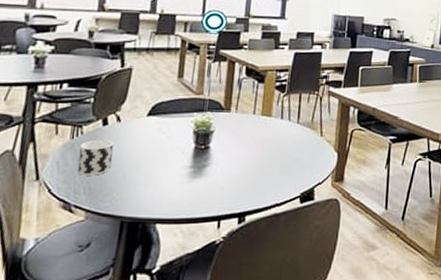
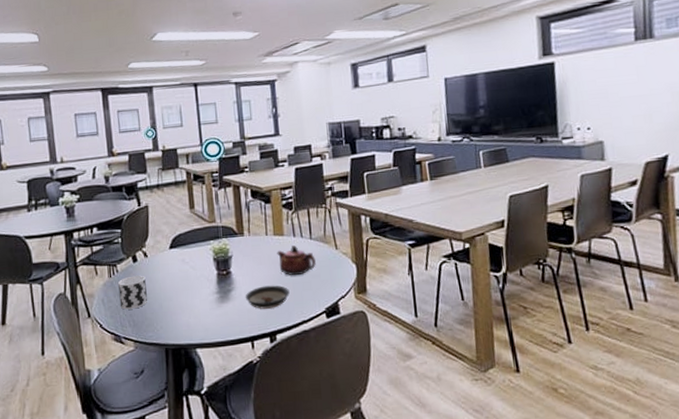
saucer: none [220,165,267,188] -> present [245,285,290,309]
teapot: none [261,128,299,158] -> present [277,245,316,276]

